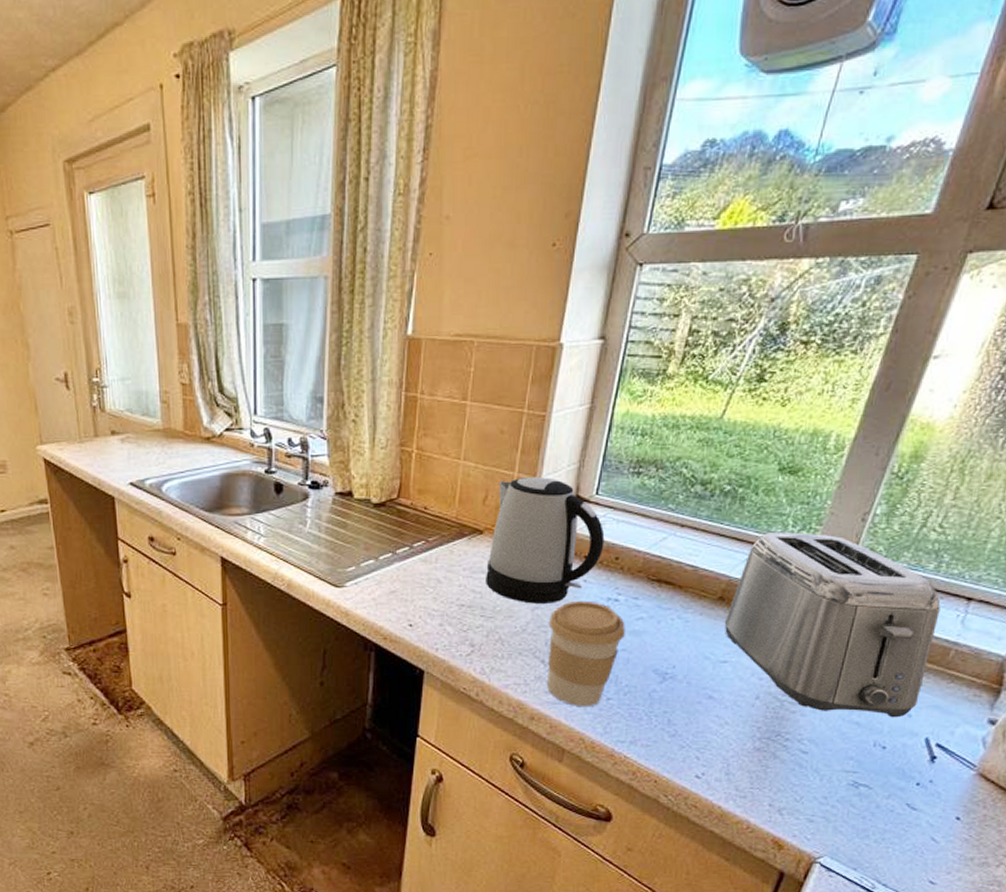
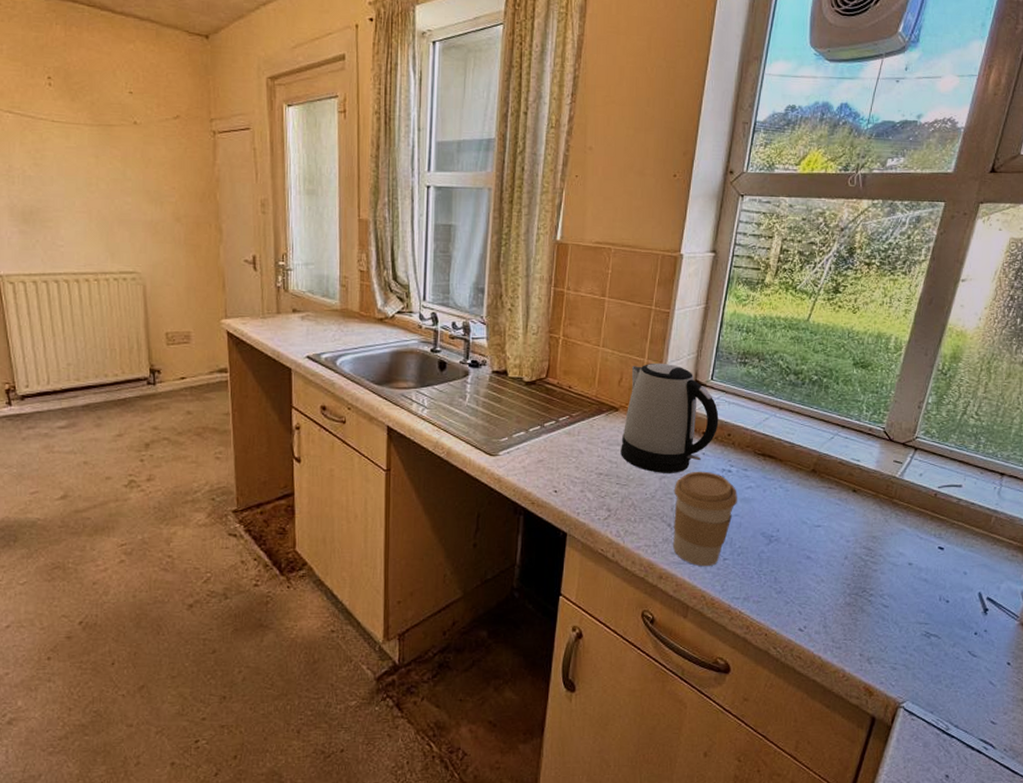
toaster: present [724,532,940,718] -> none [817,416,982,575]

